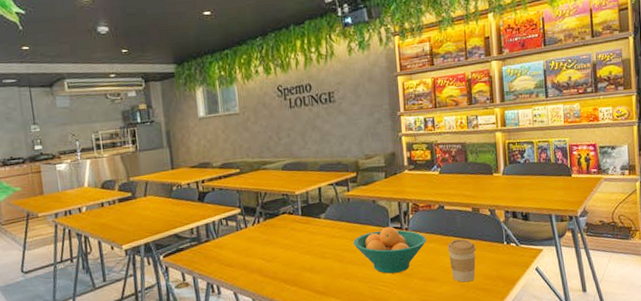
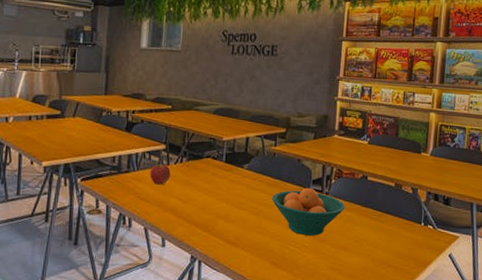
apple: none [229,227,250,249] -> present [150,163,171,185]
coffee cup: present [447,238,476,283] -> none [364,211,393,257]

